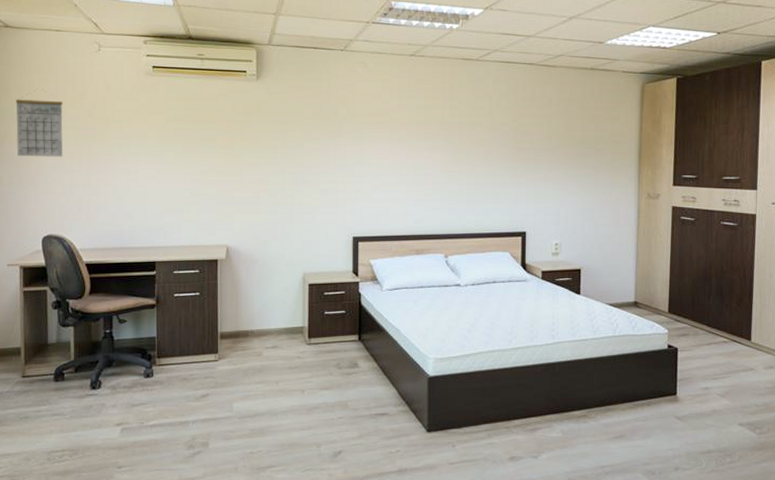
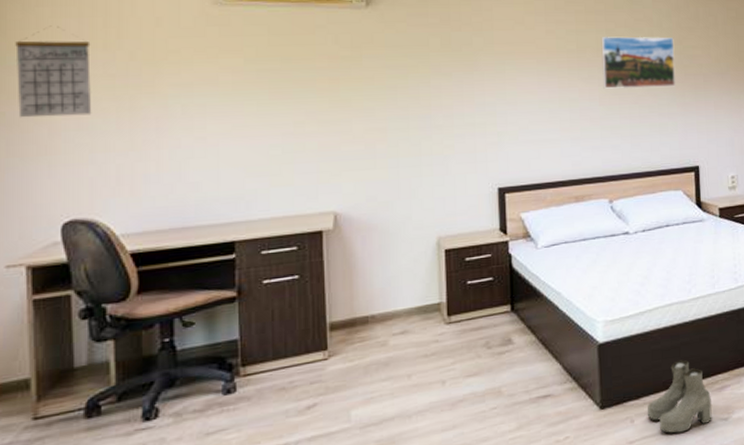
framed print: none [445,111,510,159] -> present [601,36,677,89]
boots: none [466,400,524,462] -> present [647,360,712,434]

